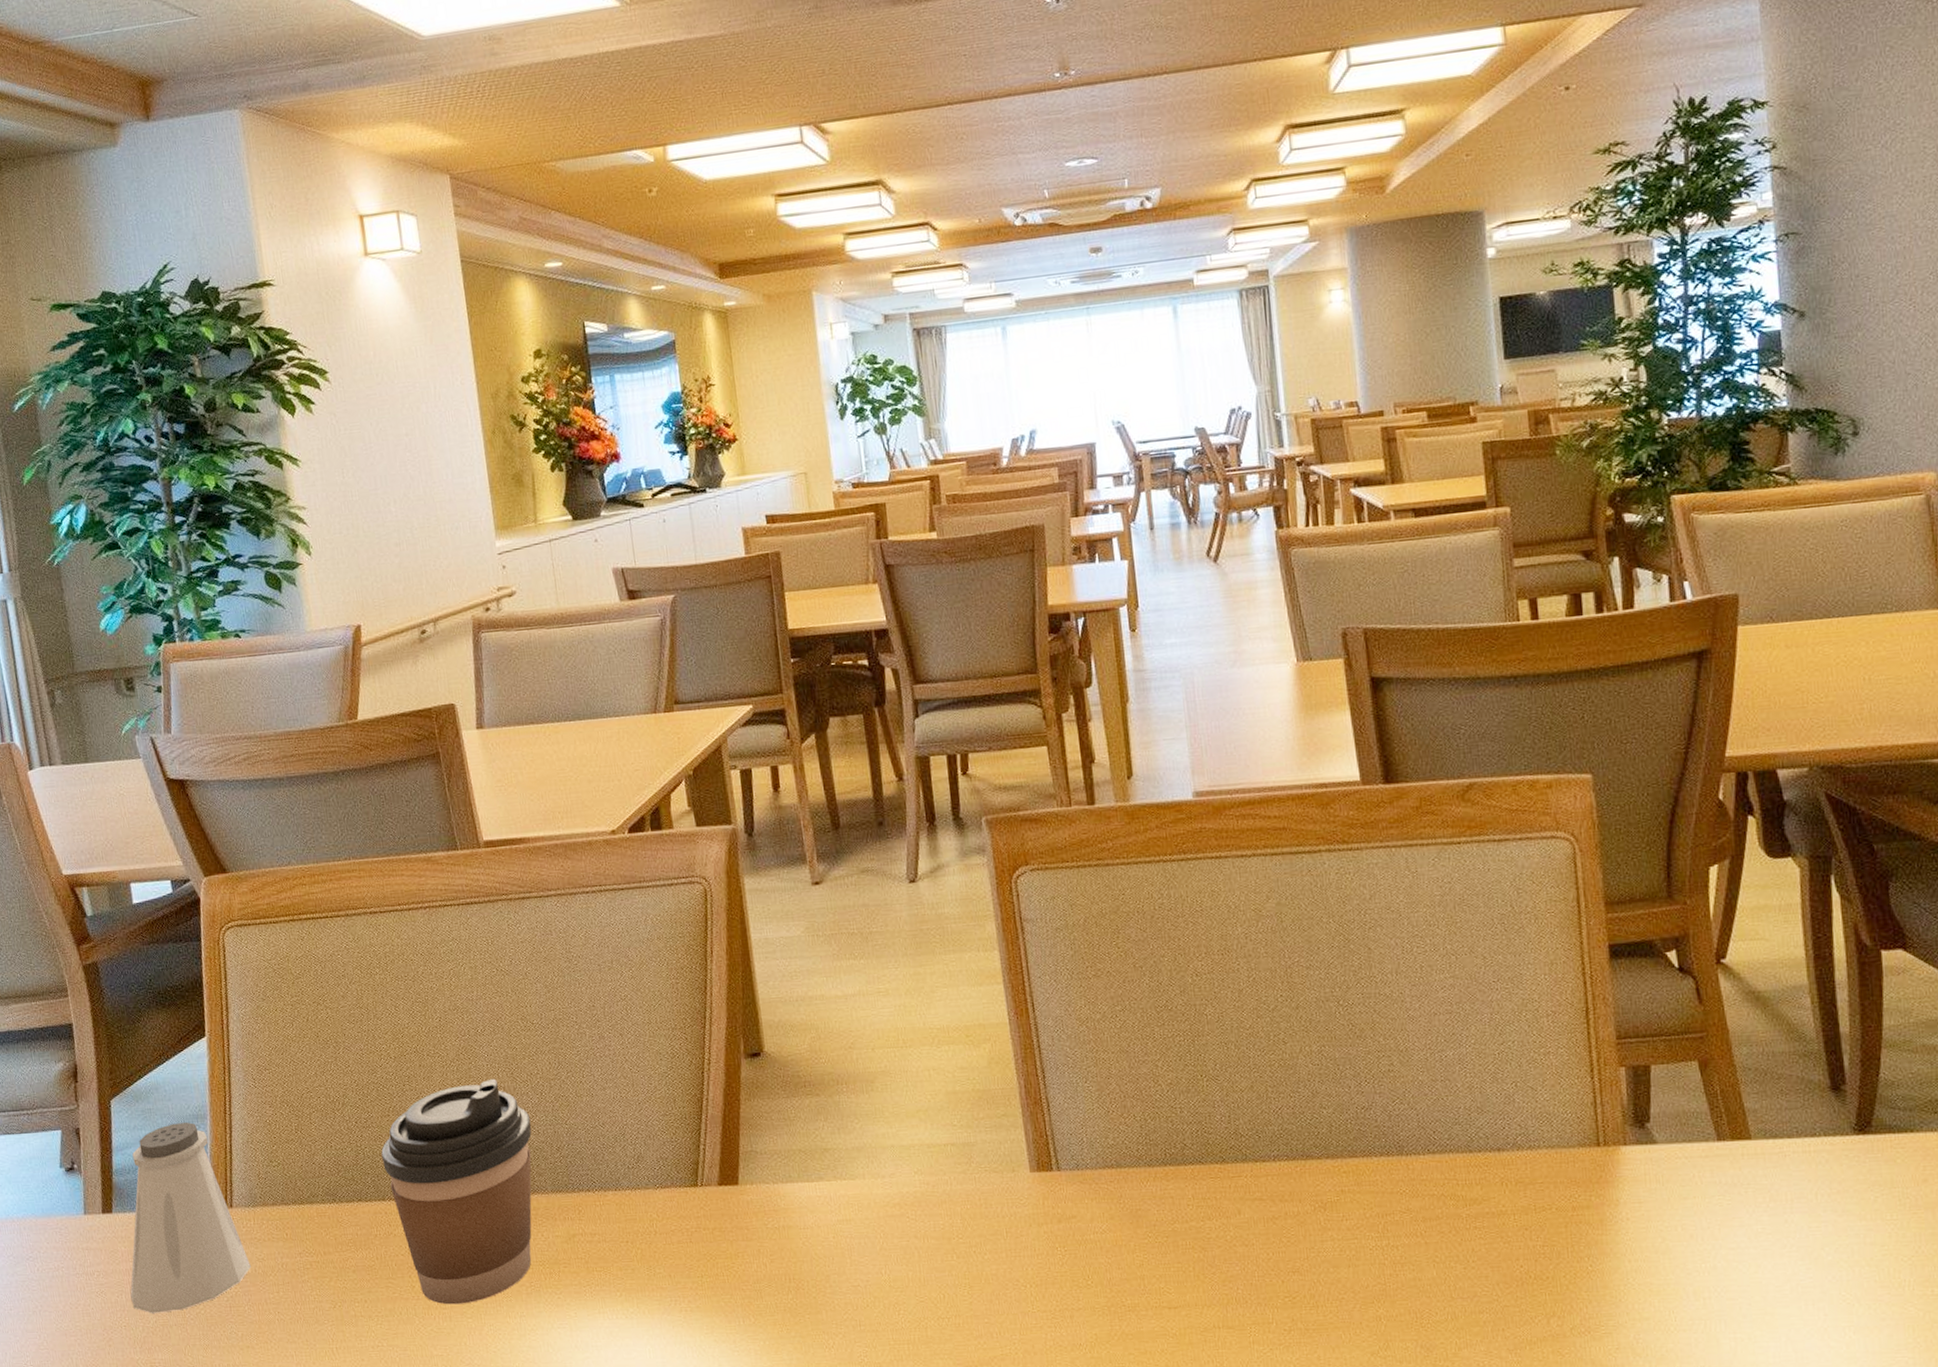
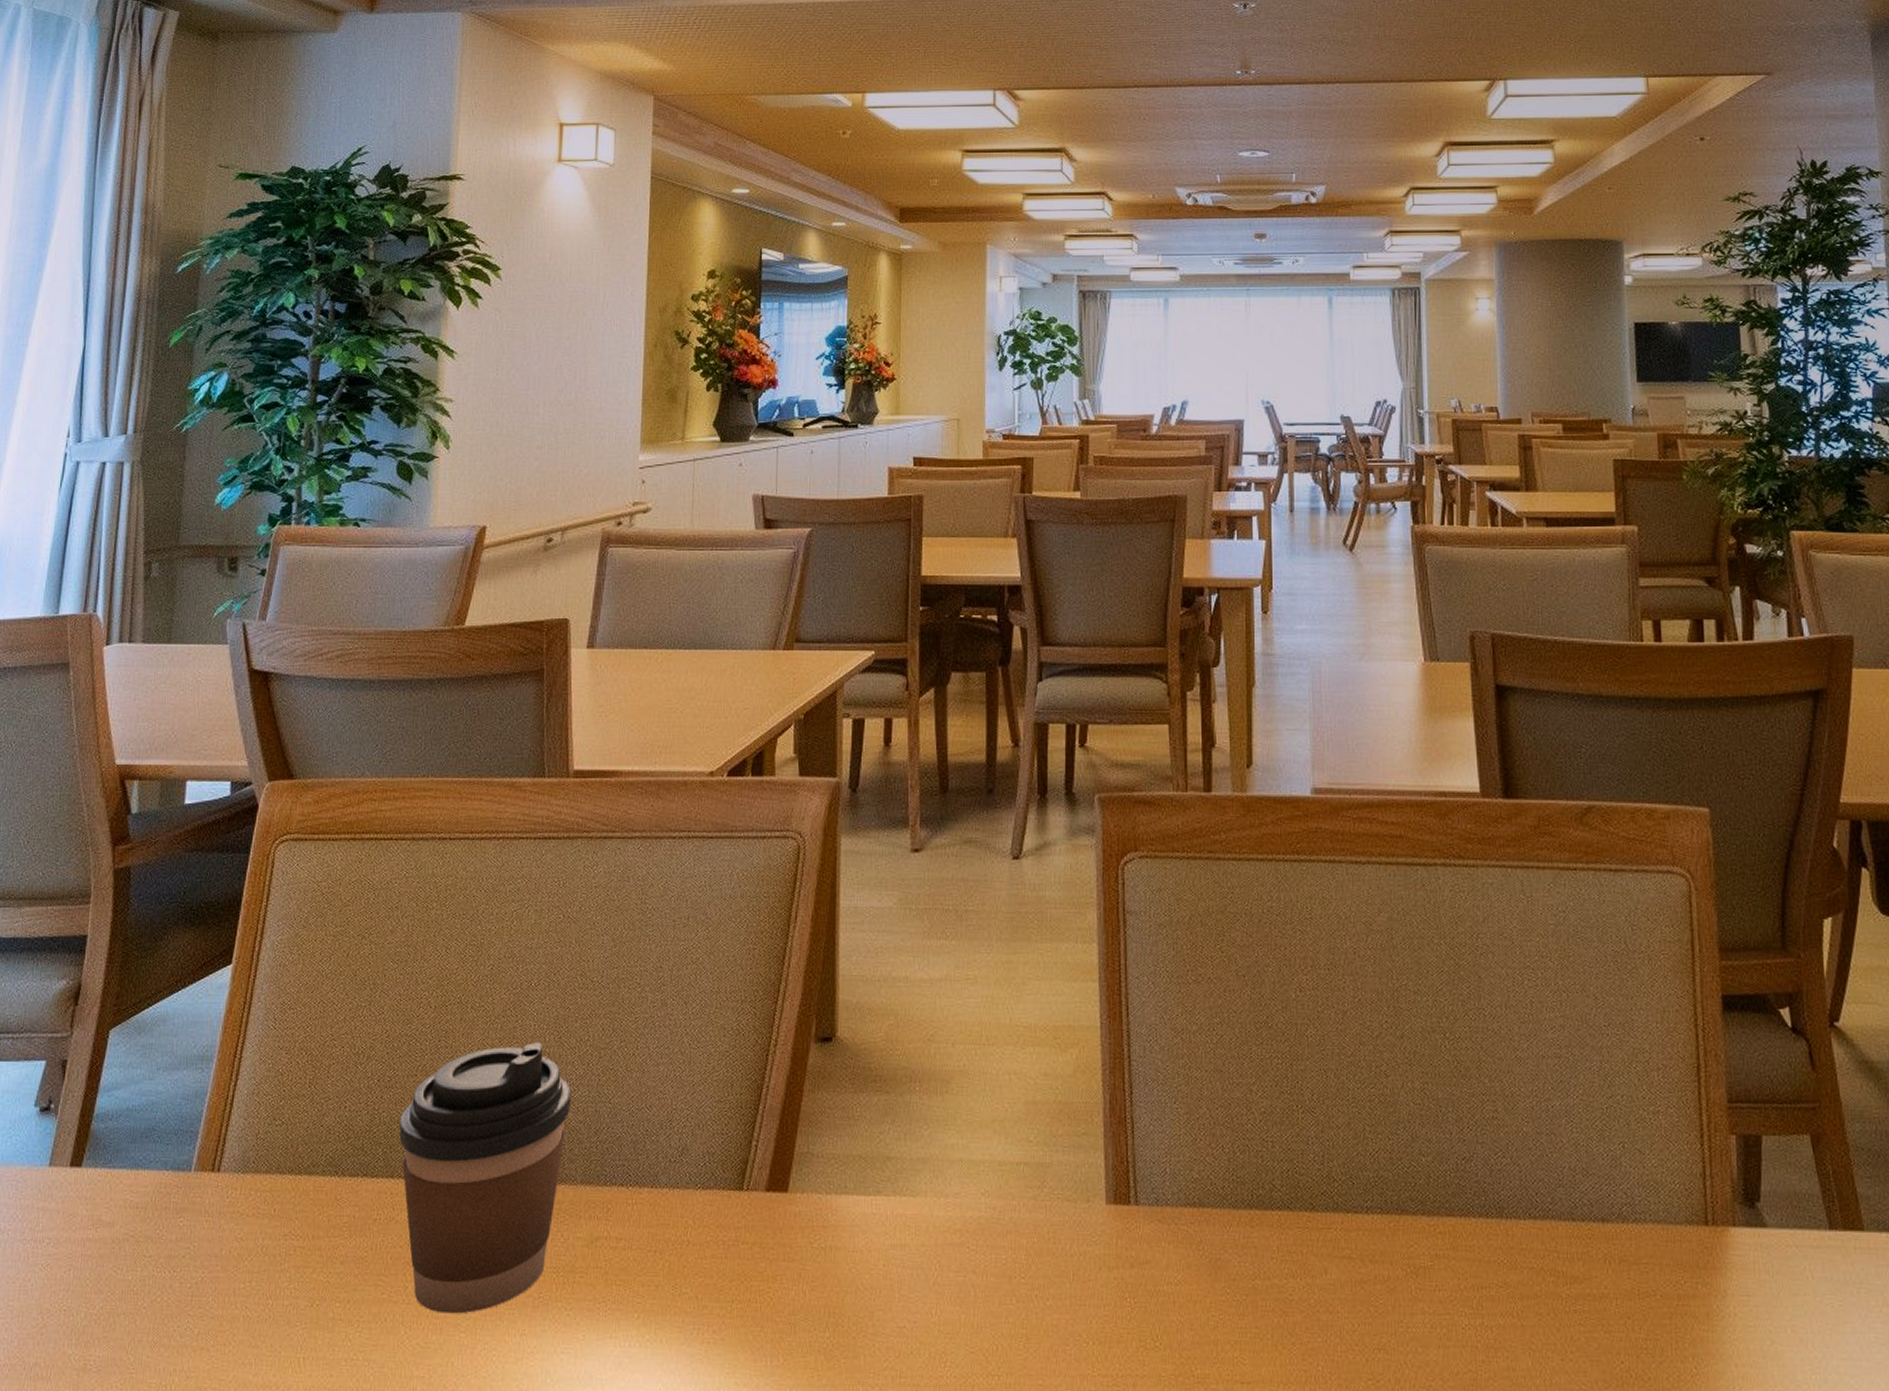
saltshaker: present [130,1122,251,1313] -> none [79,1063,226,1297]

